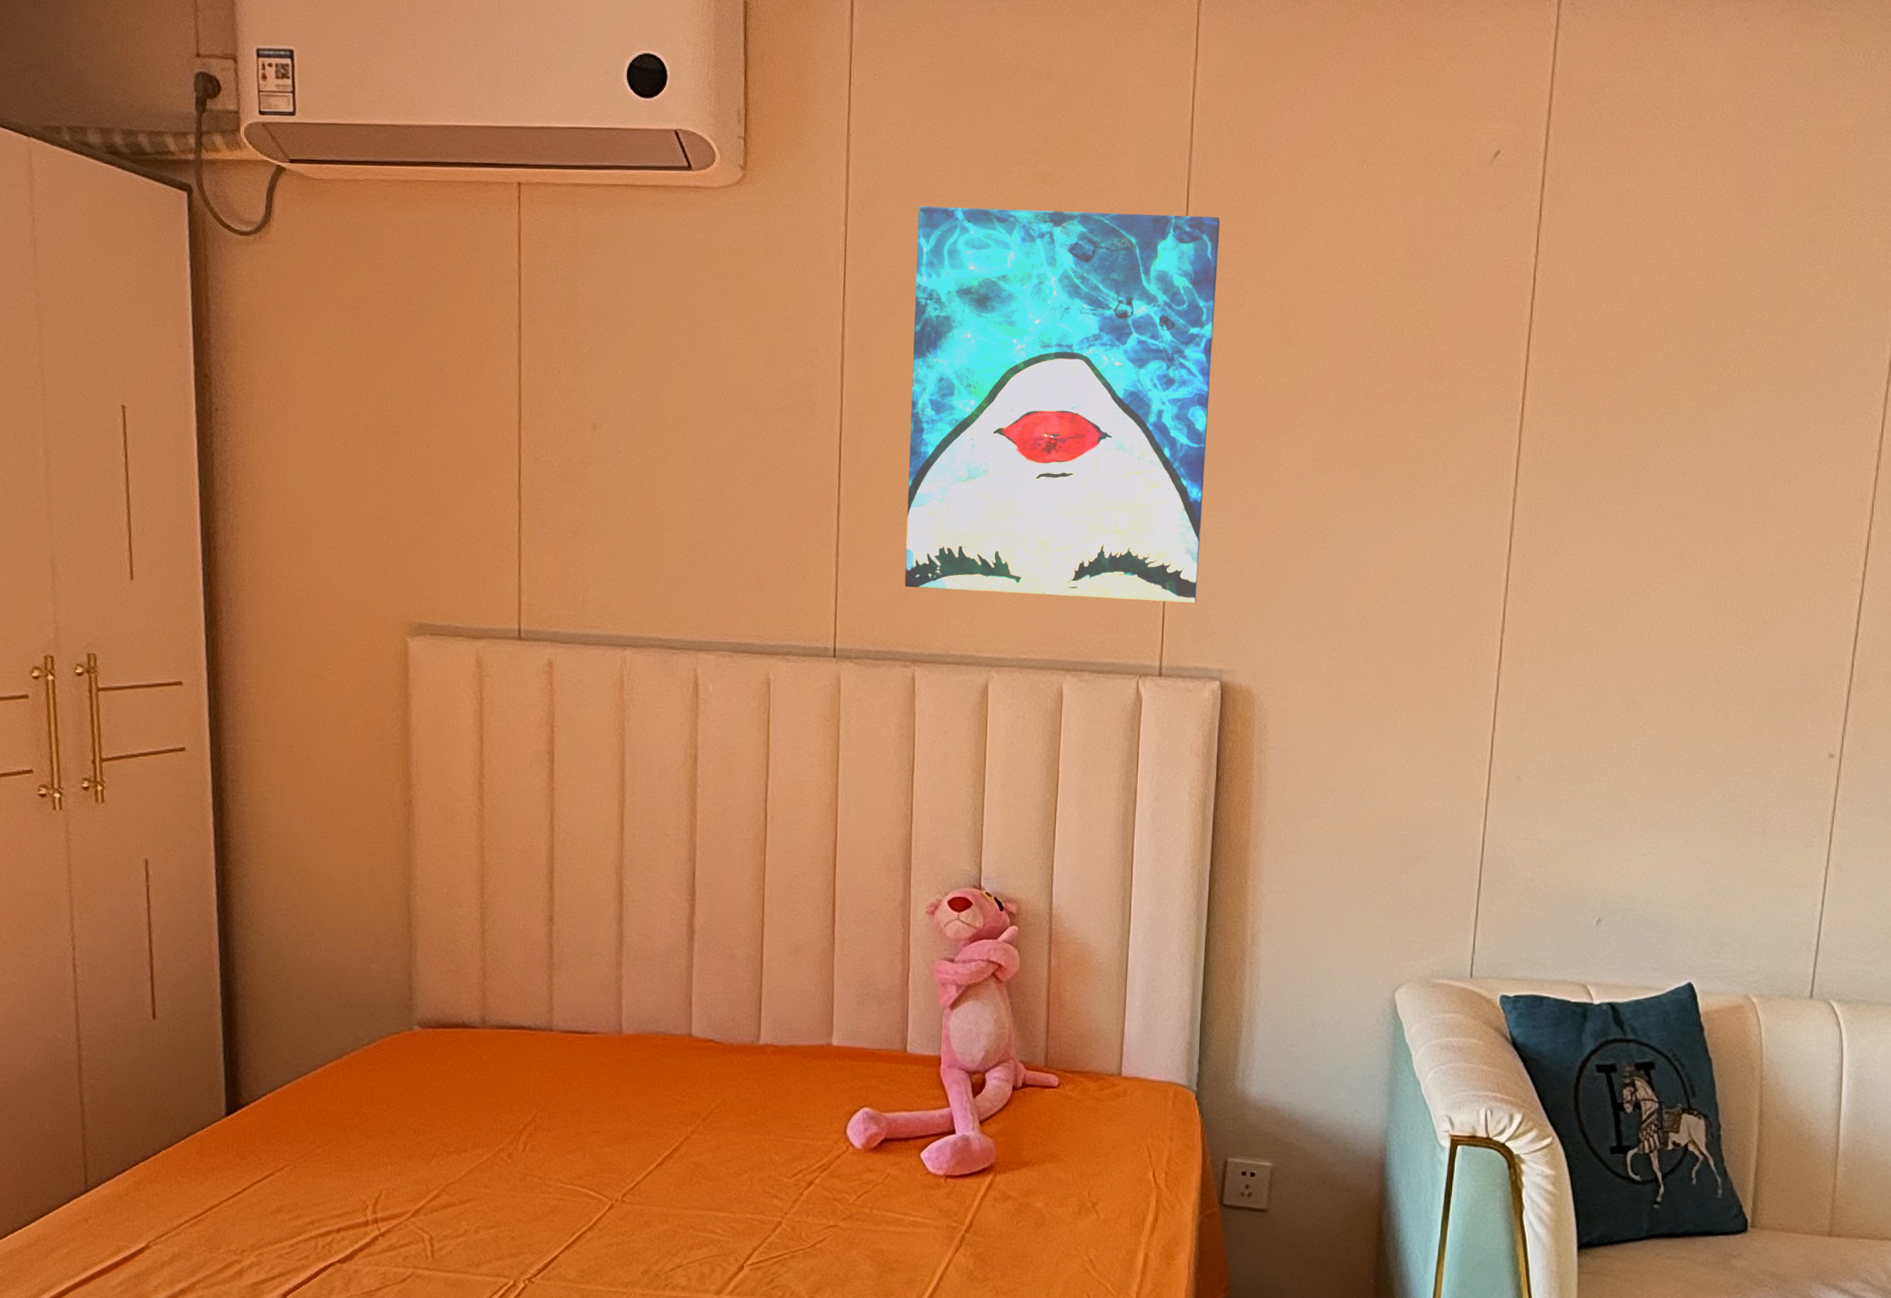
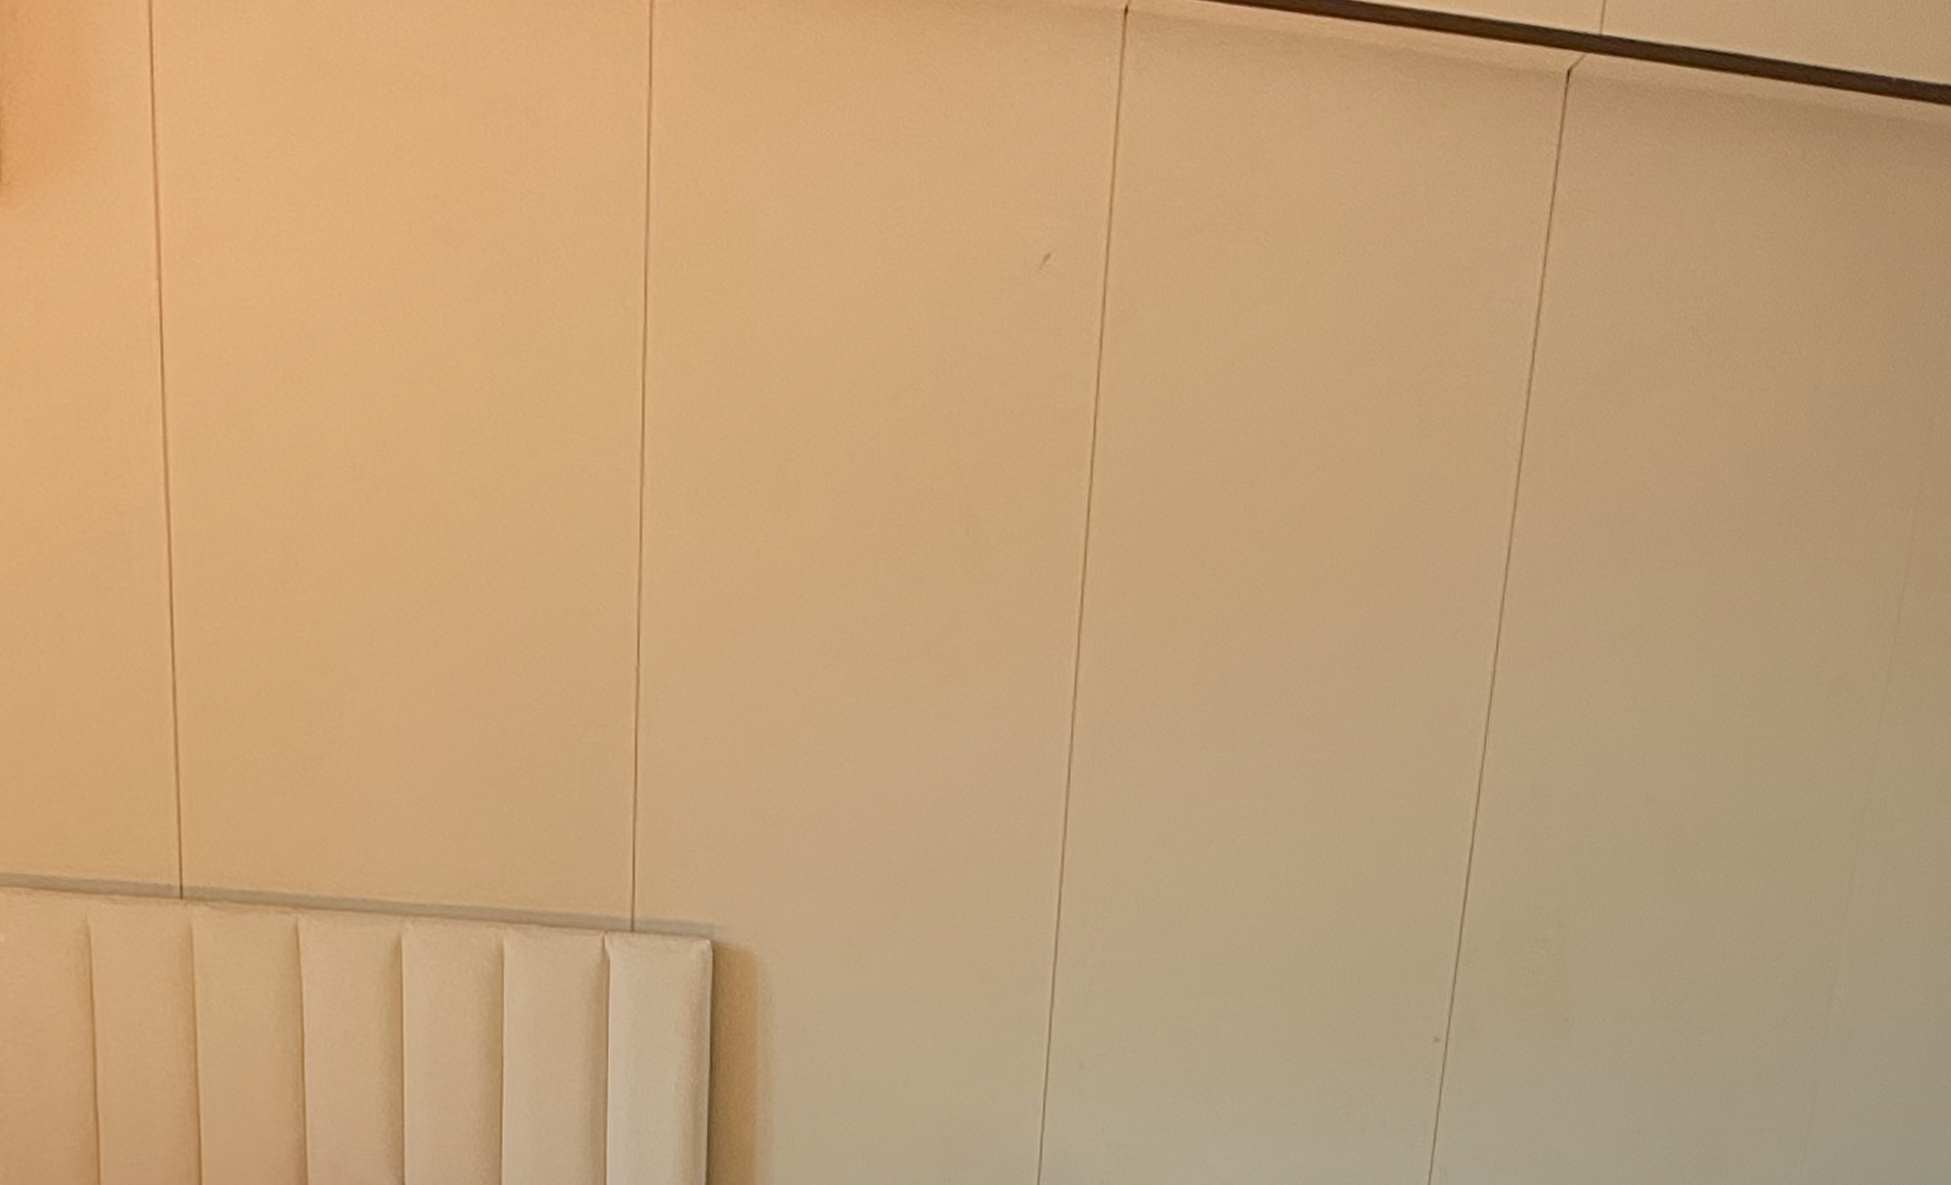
wall art: present [904,205,1220,604] -> none [265,260,690,837]

